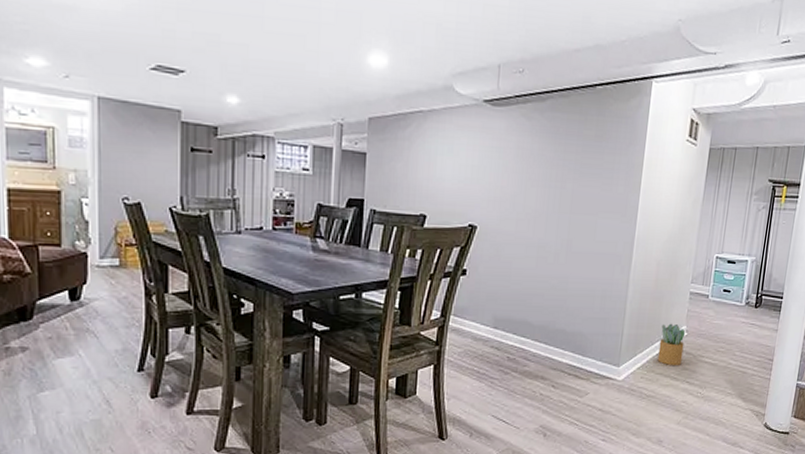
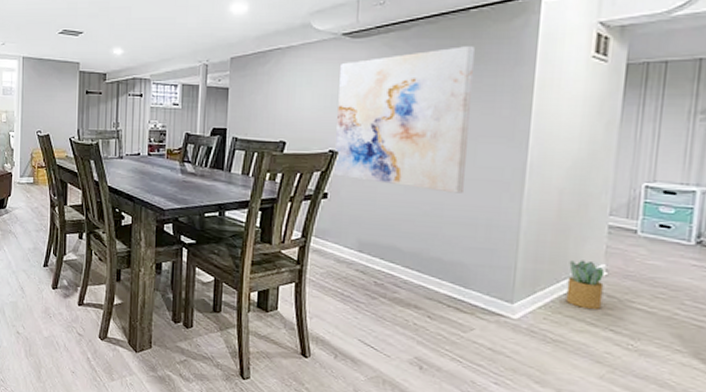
wall art: none [473,122,599,267] -> present [334,46,475,194]

